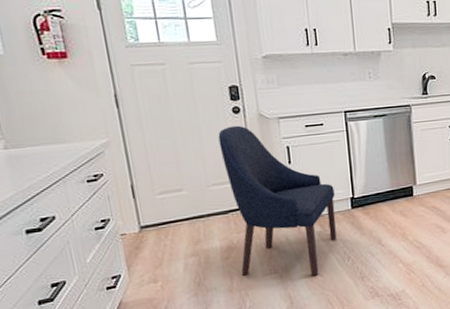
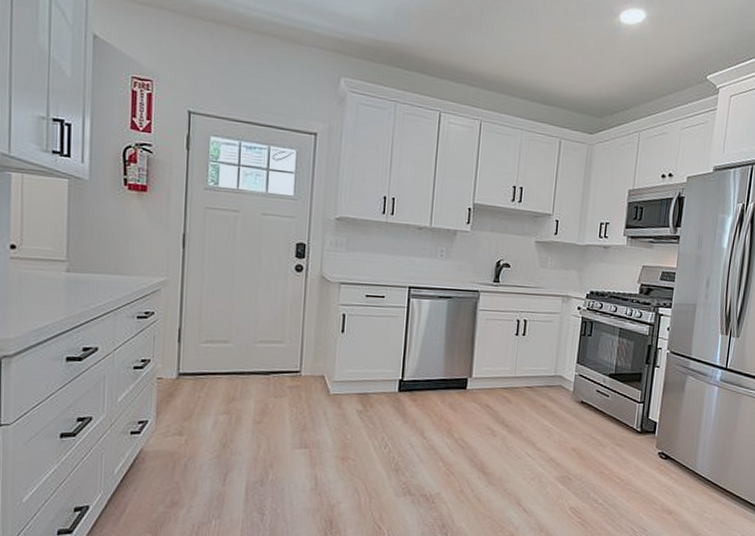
chair: present [218,125,337,276] -> none [270,283,384,459]

